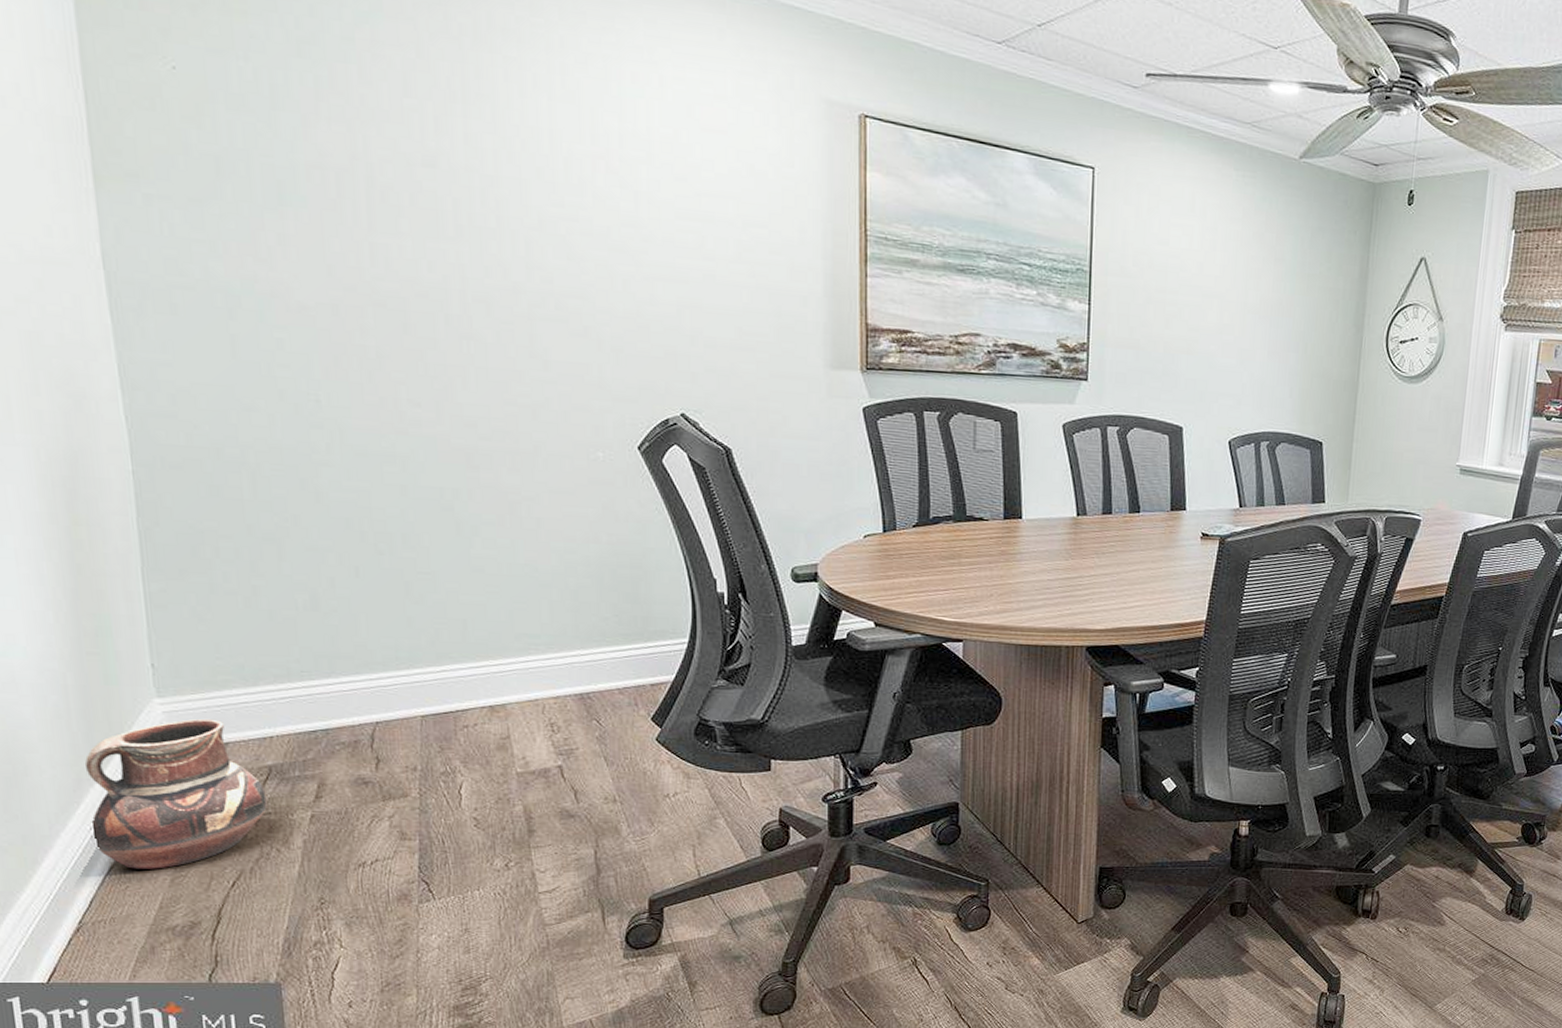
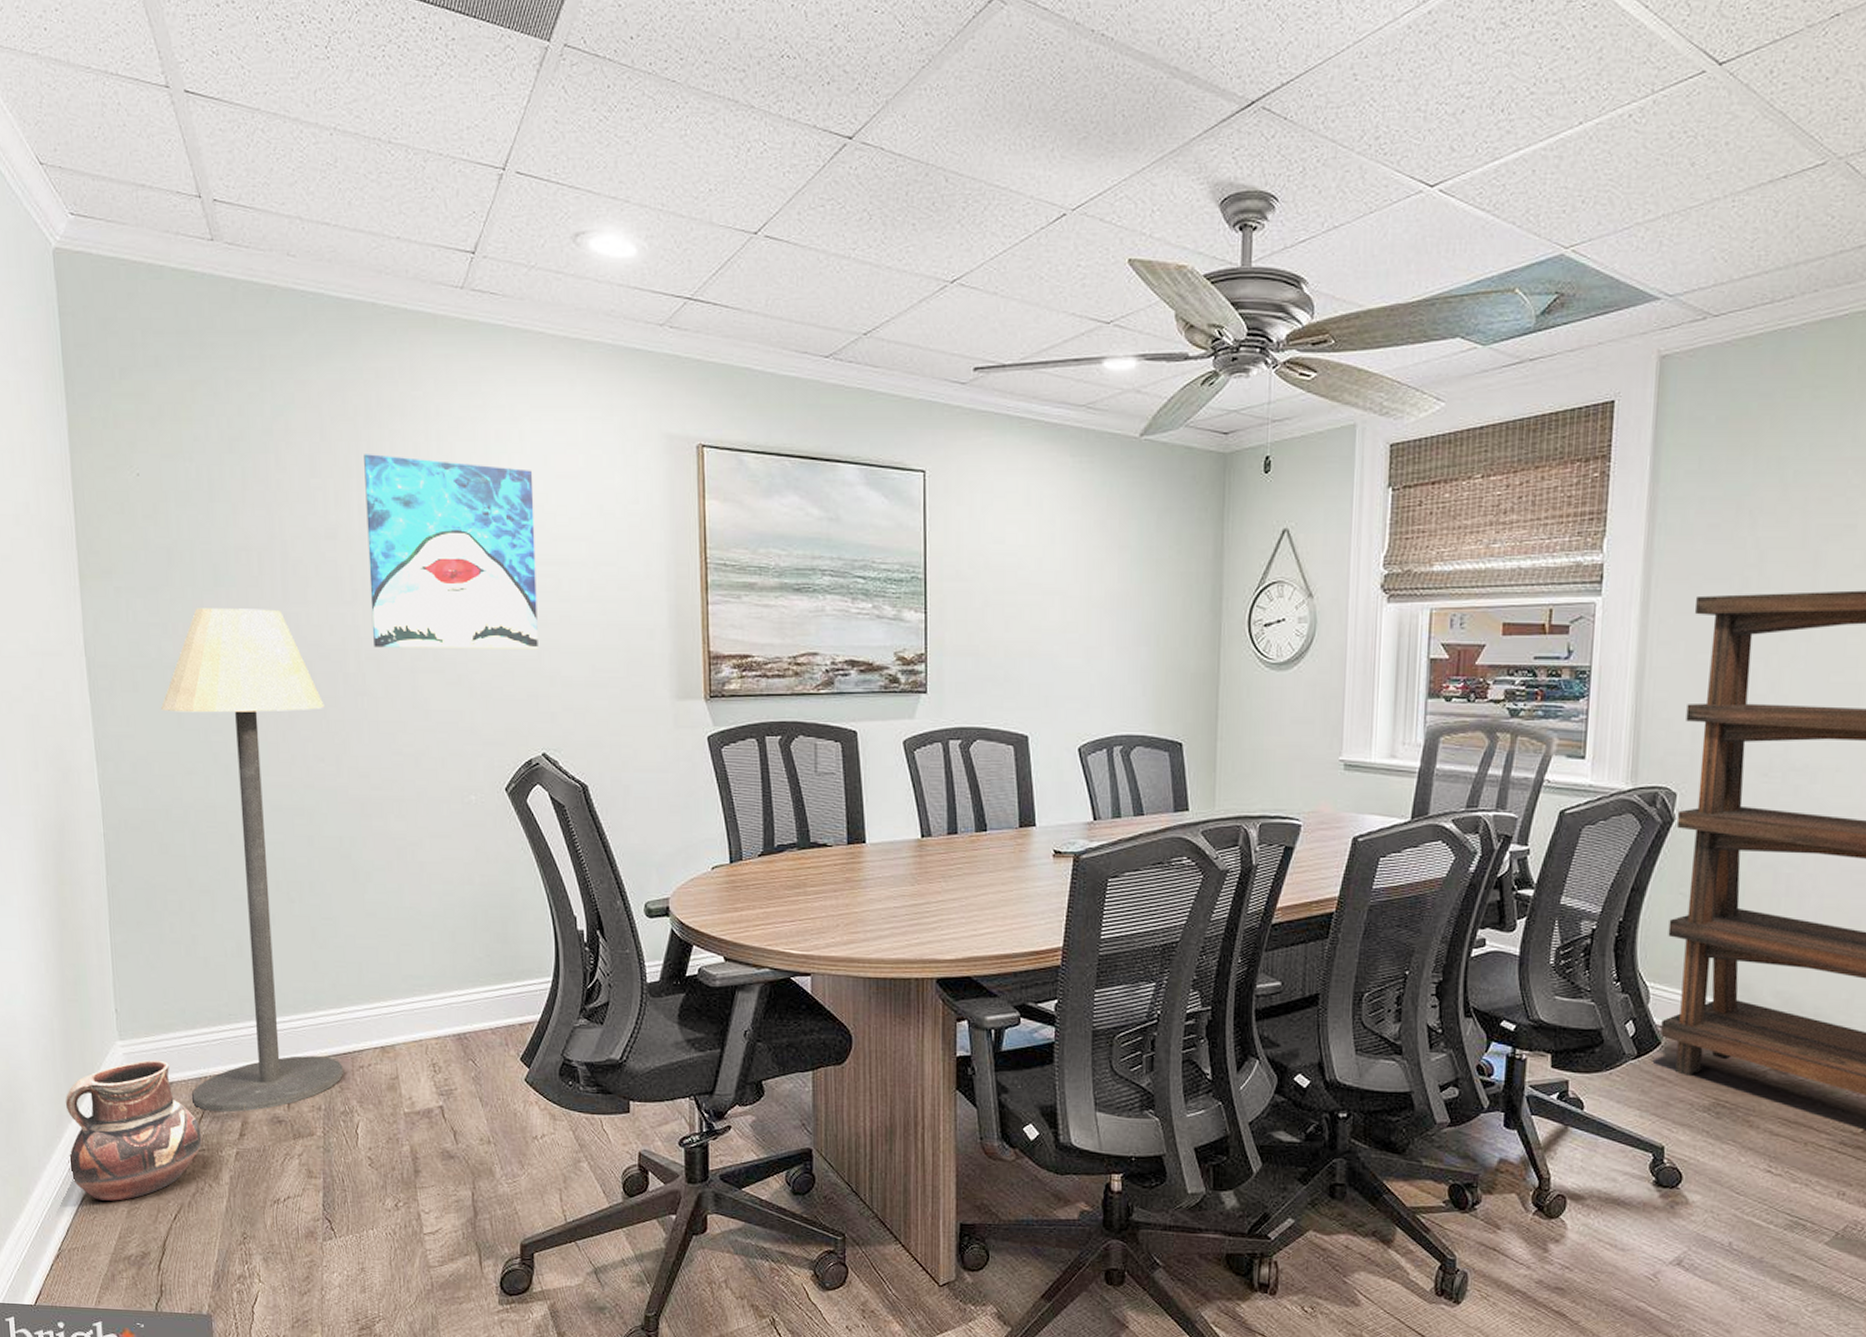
floor lamp: none [207,227,444,774] -> present [160,608,343,1113]
wall art: none [471,79,678,307] -> present [364,454,538,650]

